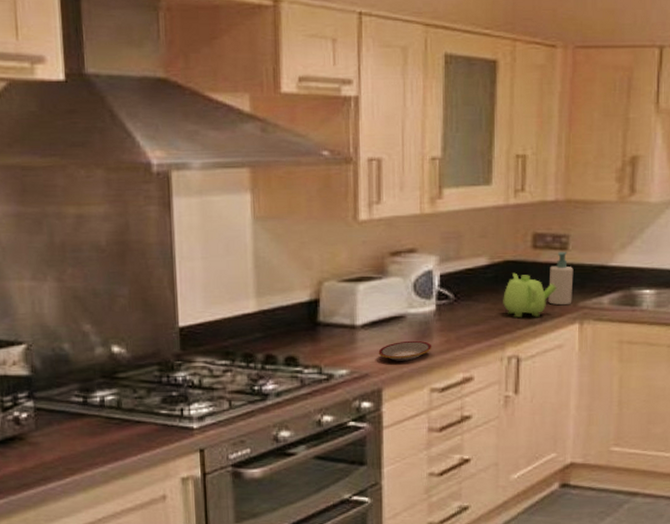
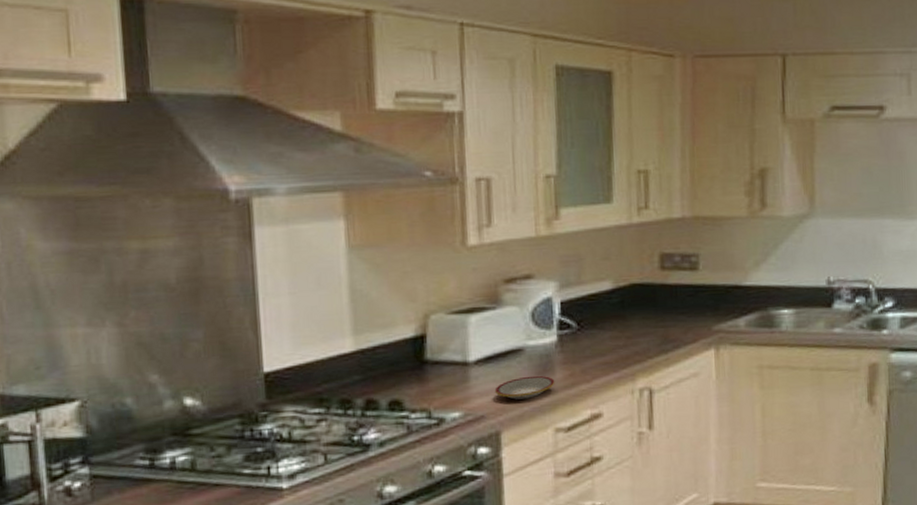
teapot: present [503,272,557,318] -> none [631,296,689,345]
soap bottle: present [548,252,574,306] -> none [679,272,706,330]

